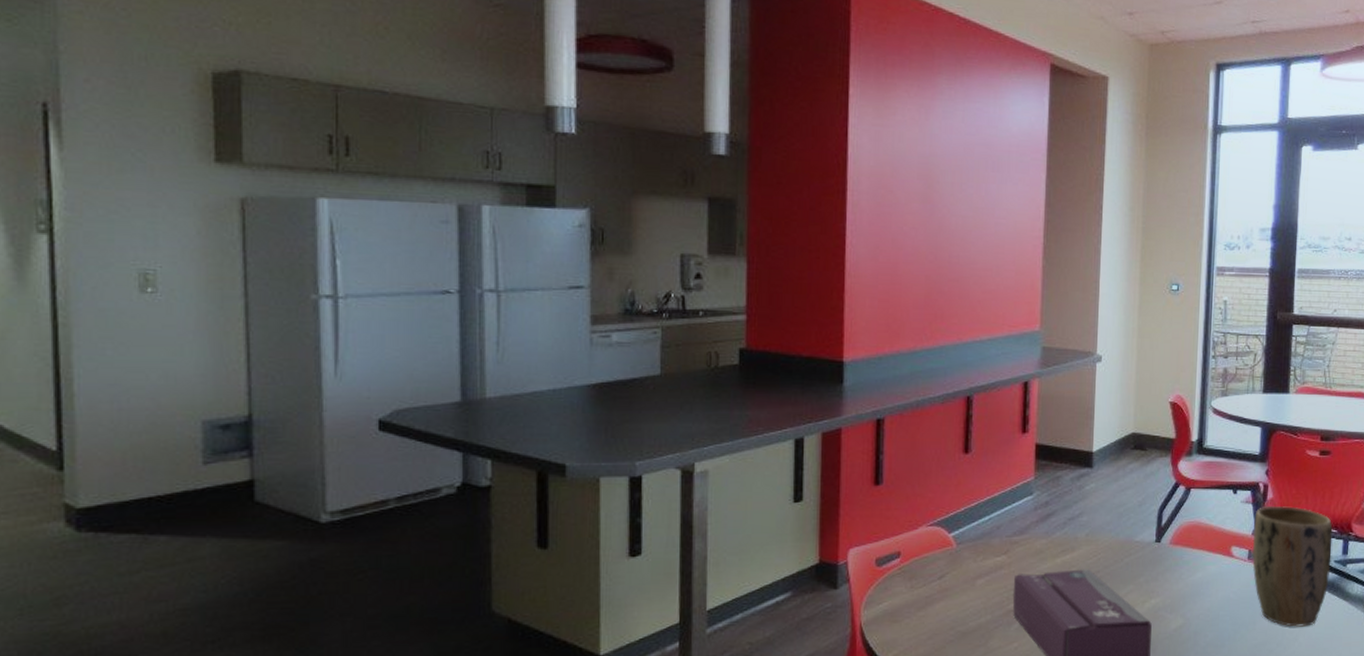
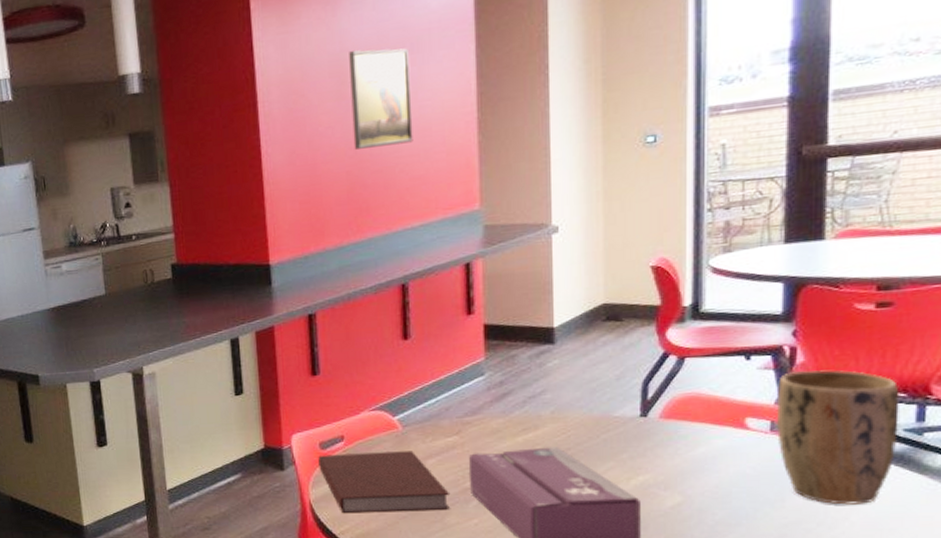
notebook: none [873,570,995,638] -> present [318,451,451,514]
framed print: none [934,157,990,257] -> present [349,48,413,150]

